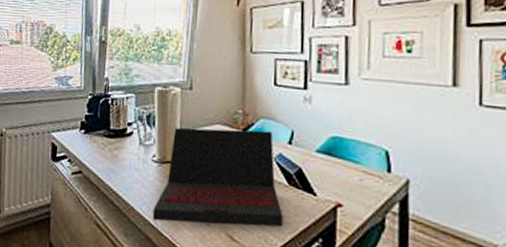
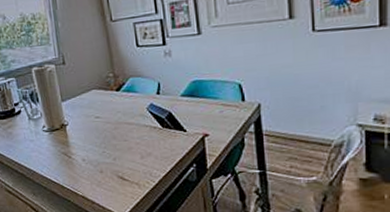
laptop: present [152,127,284,227] -> none [52,87,163,178]

